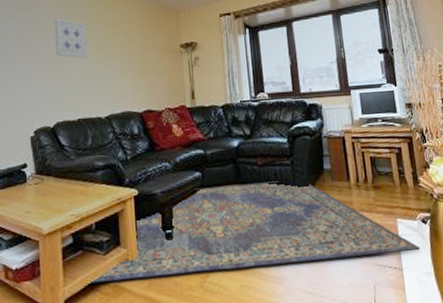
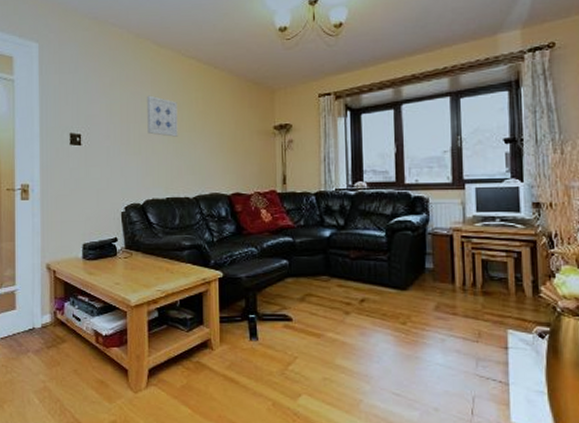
rug: present [91,181,421,284] -> none [174,276,534,367]

